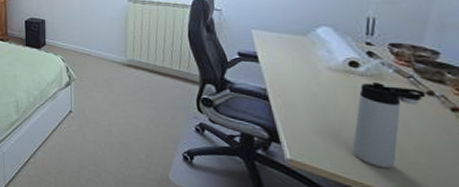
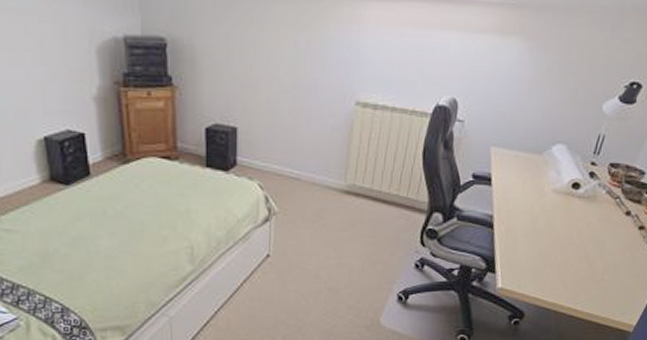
thermos bottle: present [352,82,427,169] -> none [555,204,625,288]

